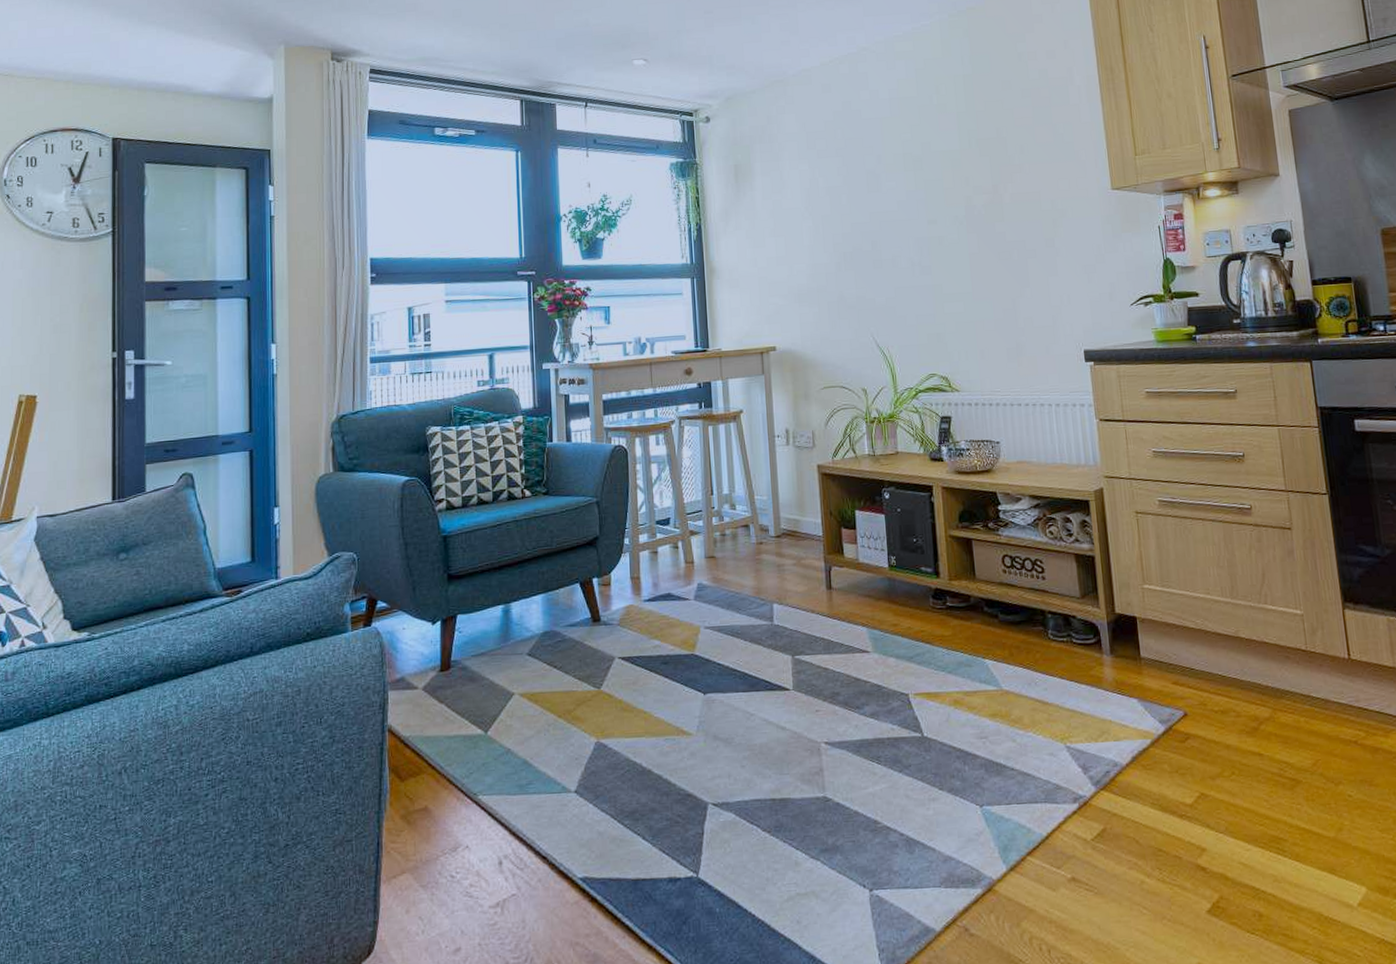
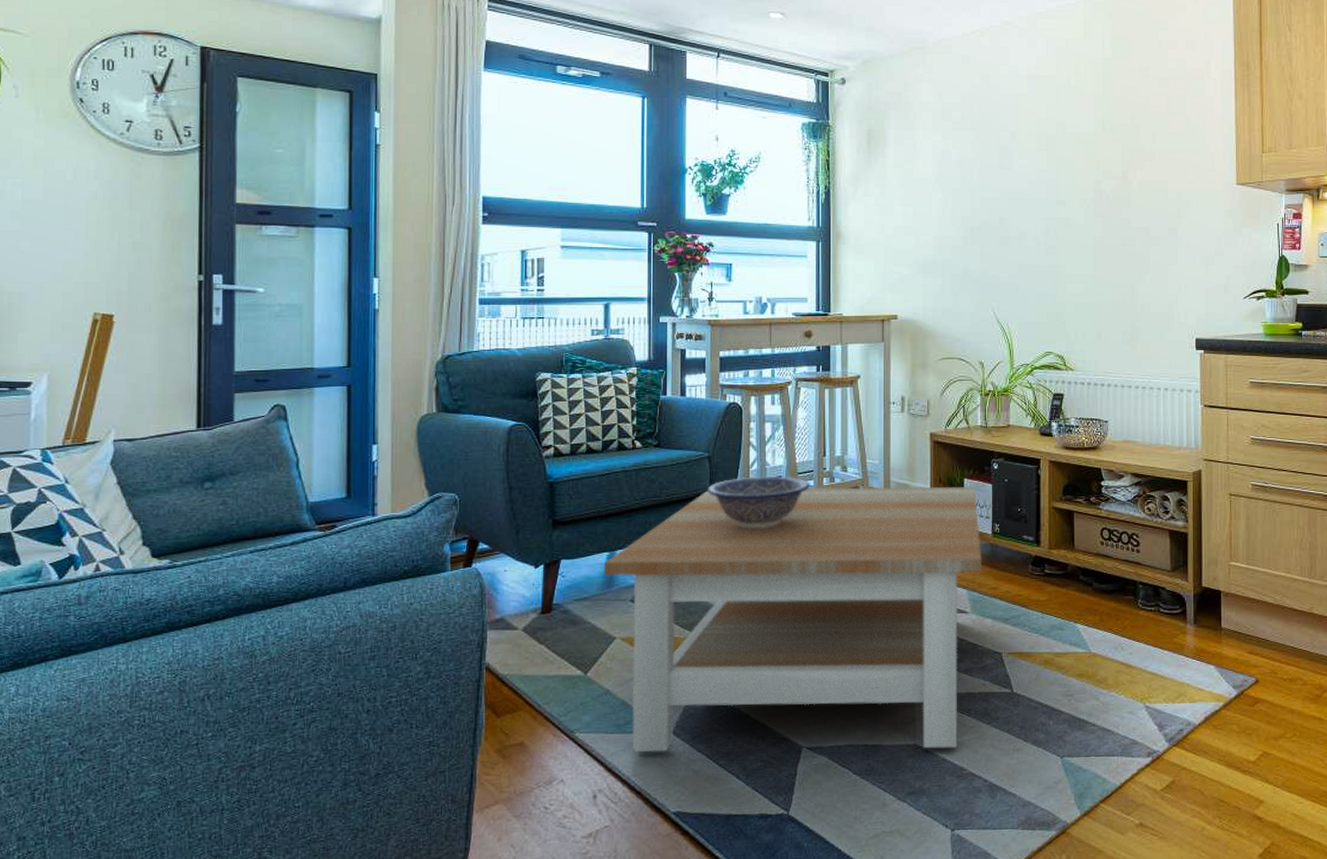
coffee table: none [500,518,881,814] -> present [604,486,982,752]
decorative bowl: none [597,517,699,574] -> present [707,476,810,529]

